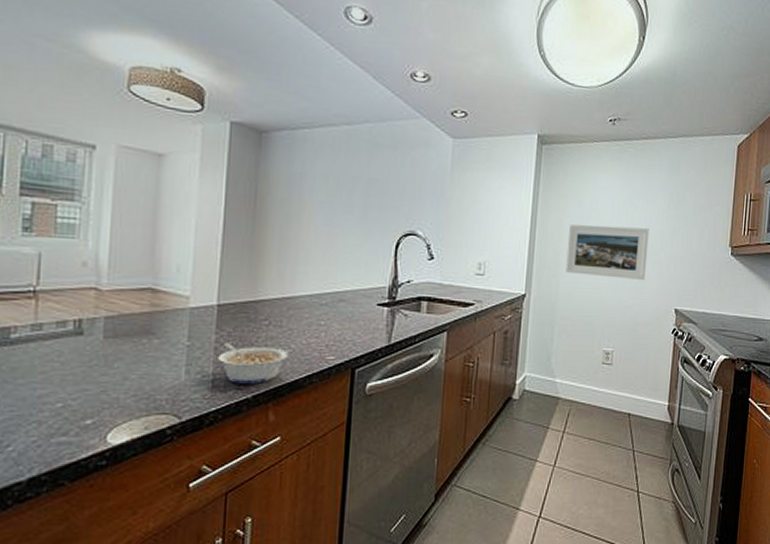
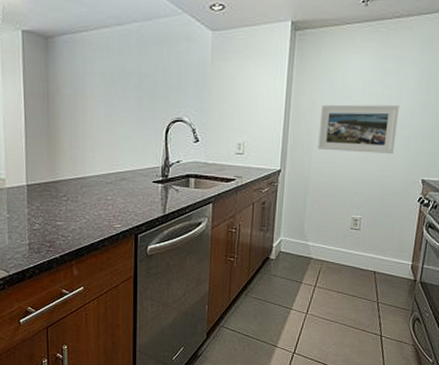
legume: present [218,343,289,384] -> none [31,215,85,246]

